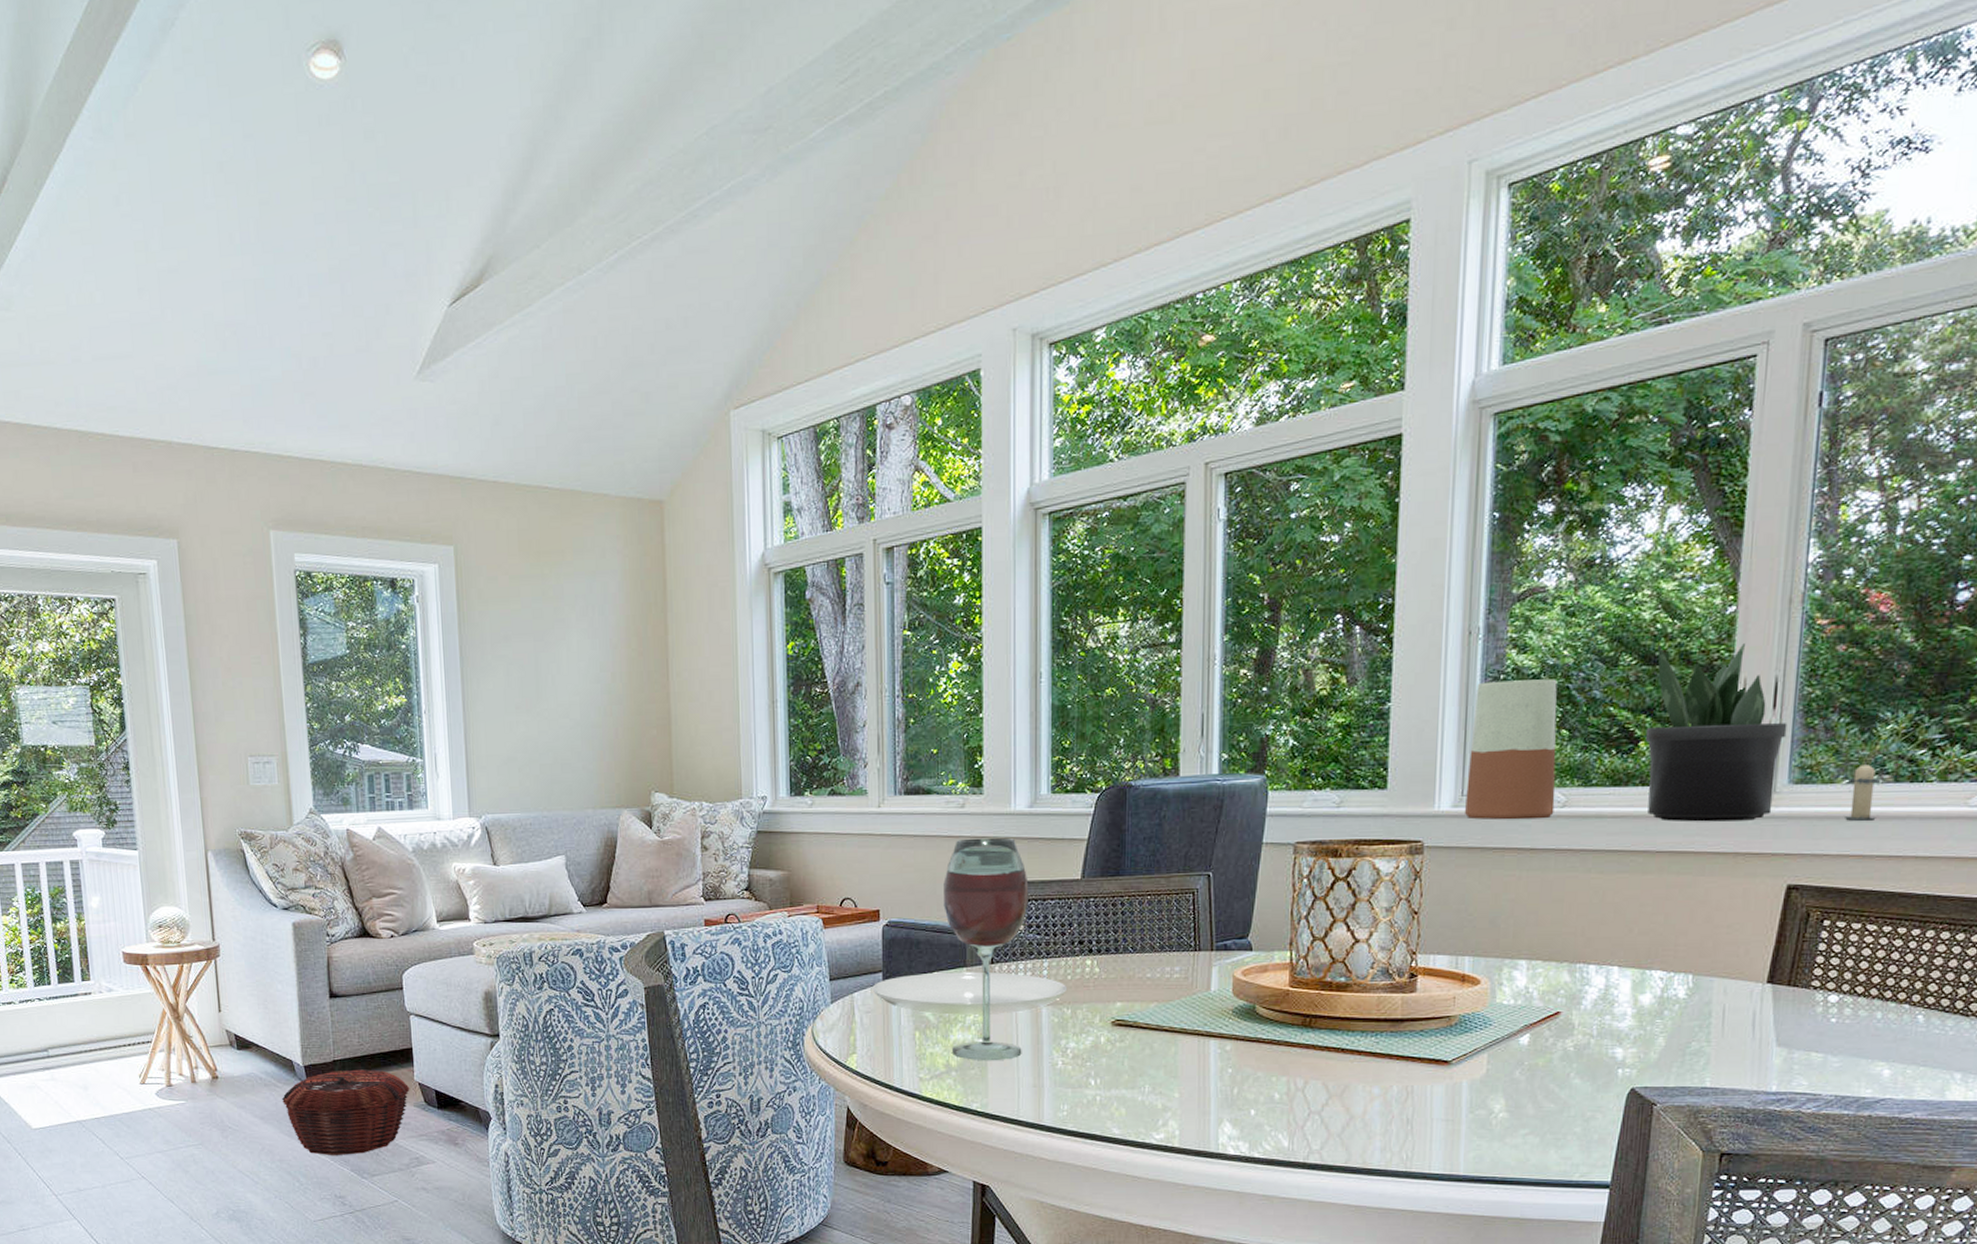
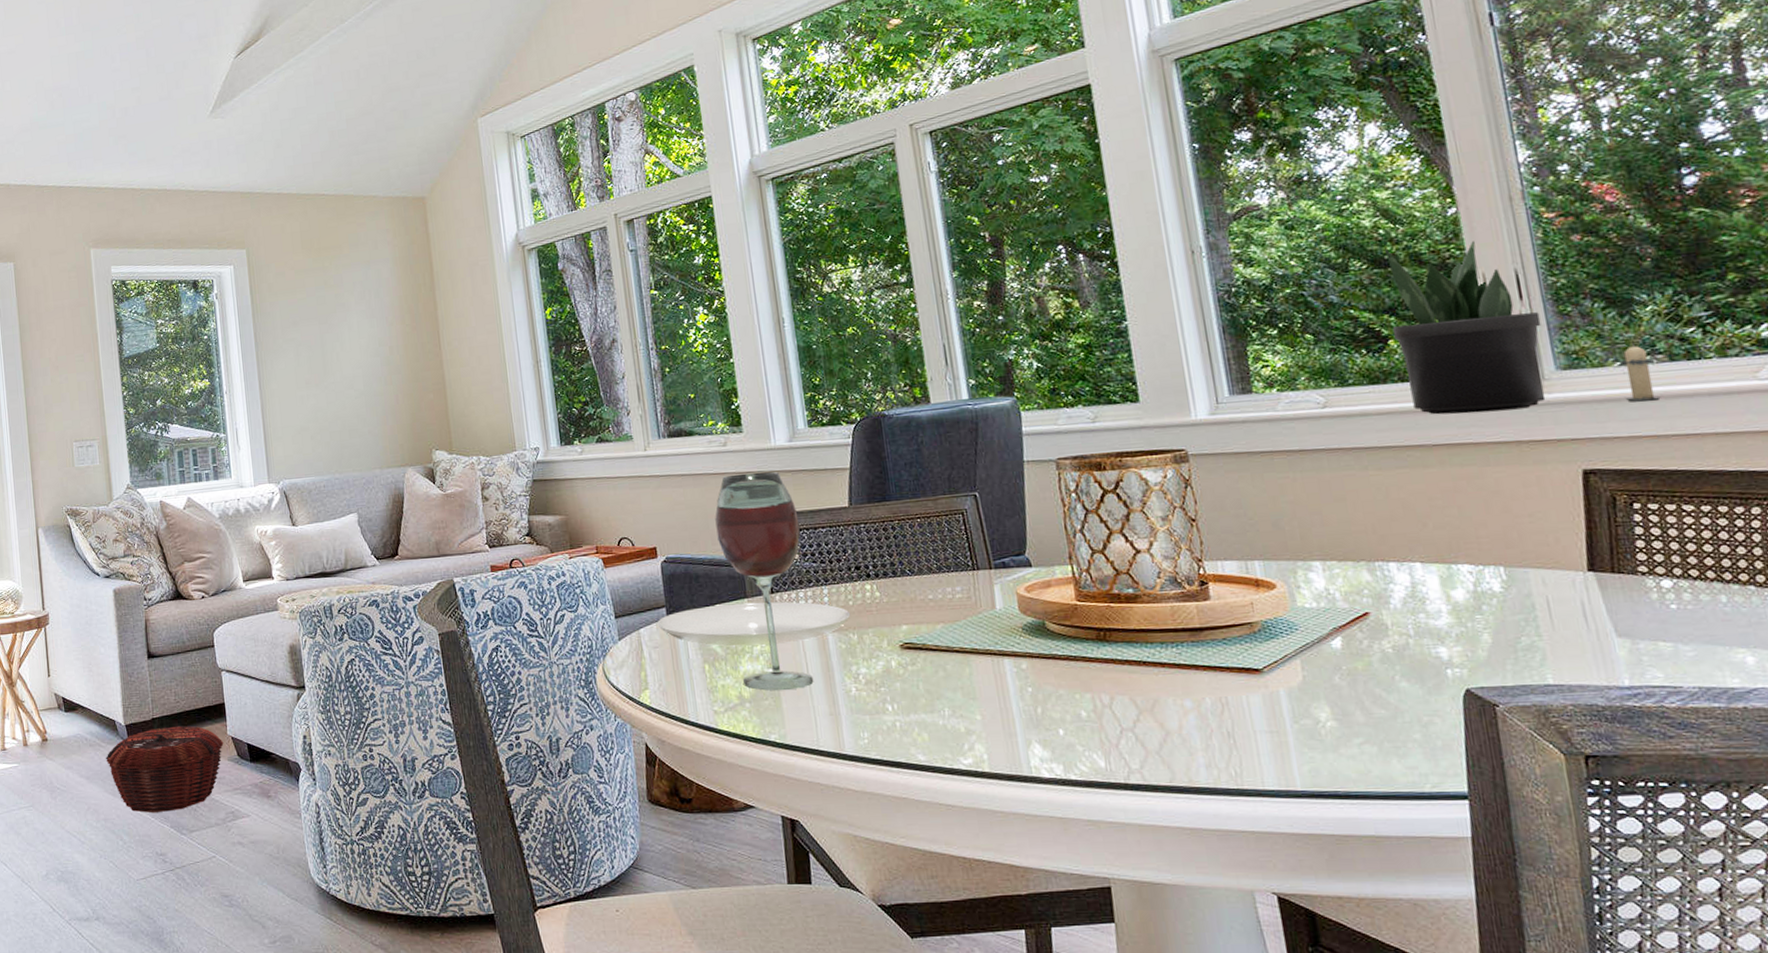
vase: present [1464,679,1558,820] -> none [1209,288,1316,426]

